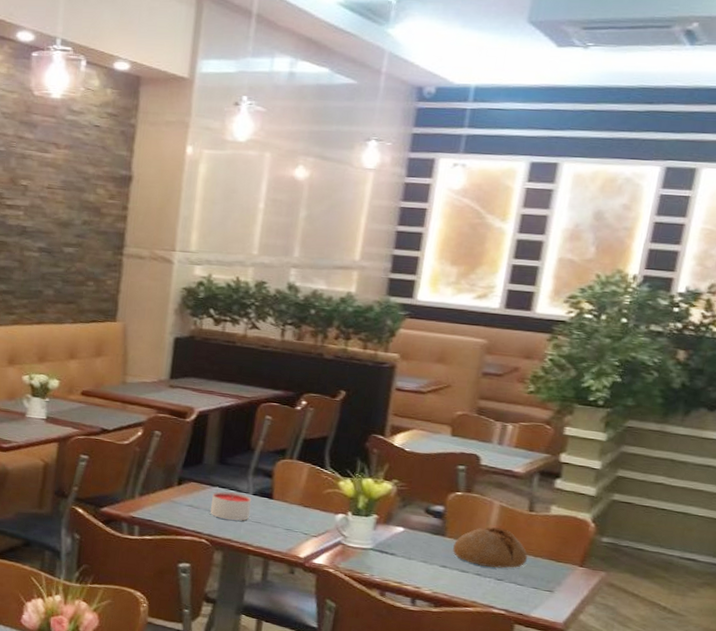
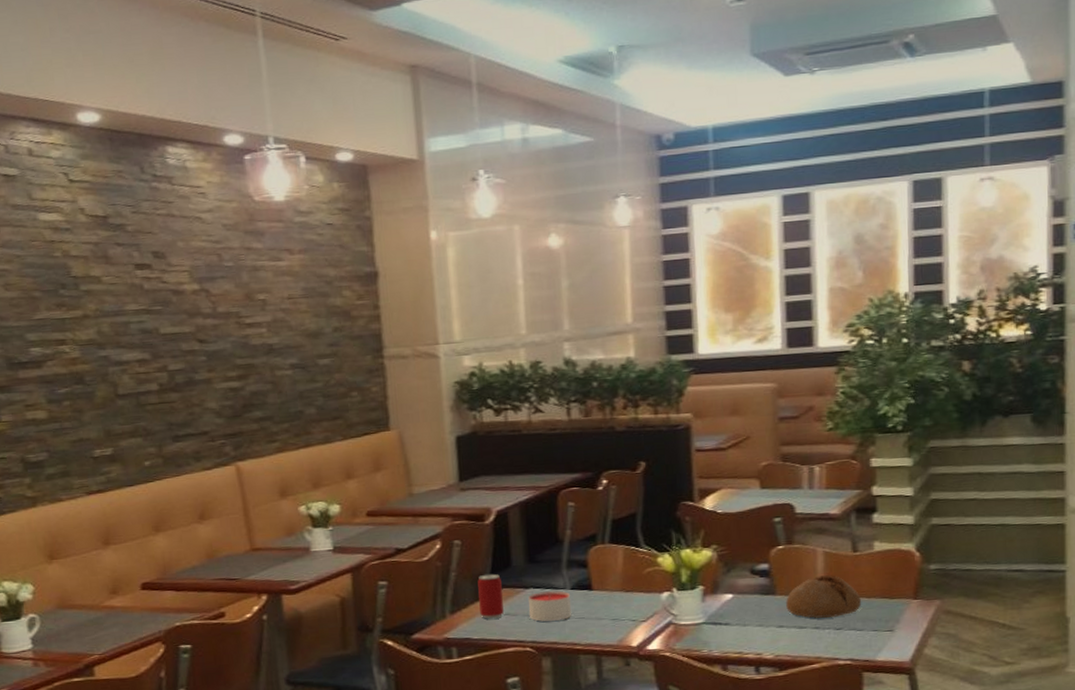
beer can: none [166,466,191,508] -> present [477,573,504,619]

